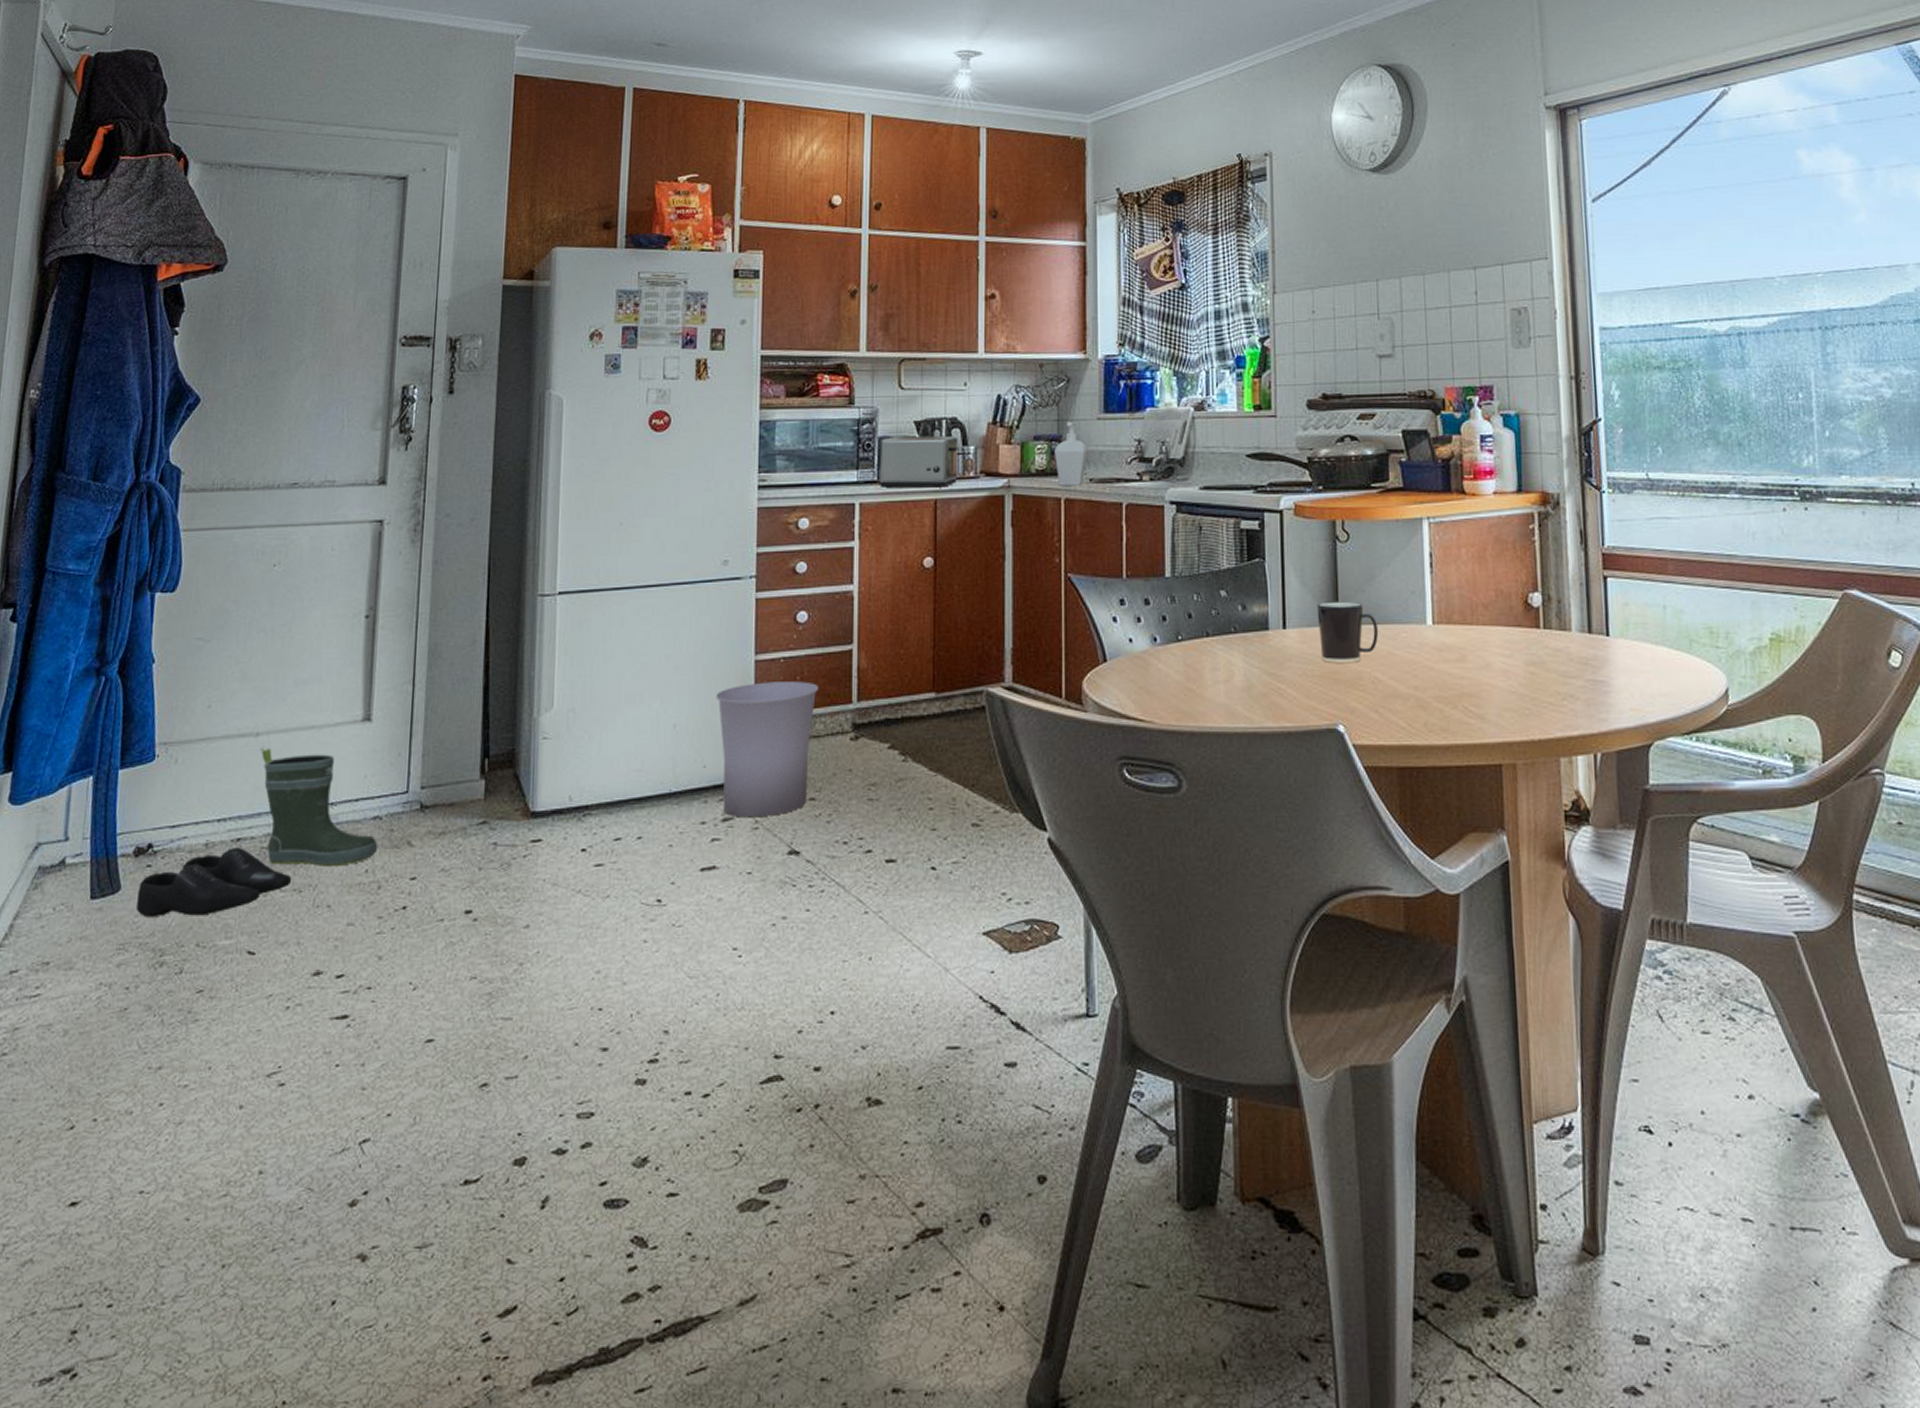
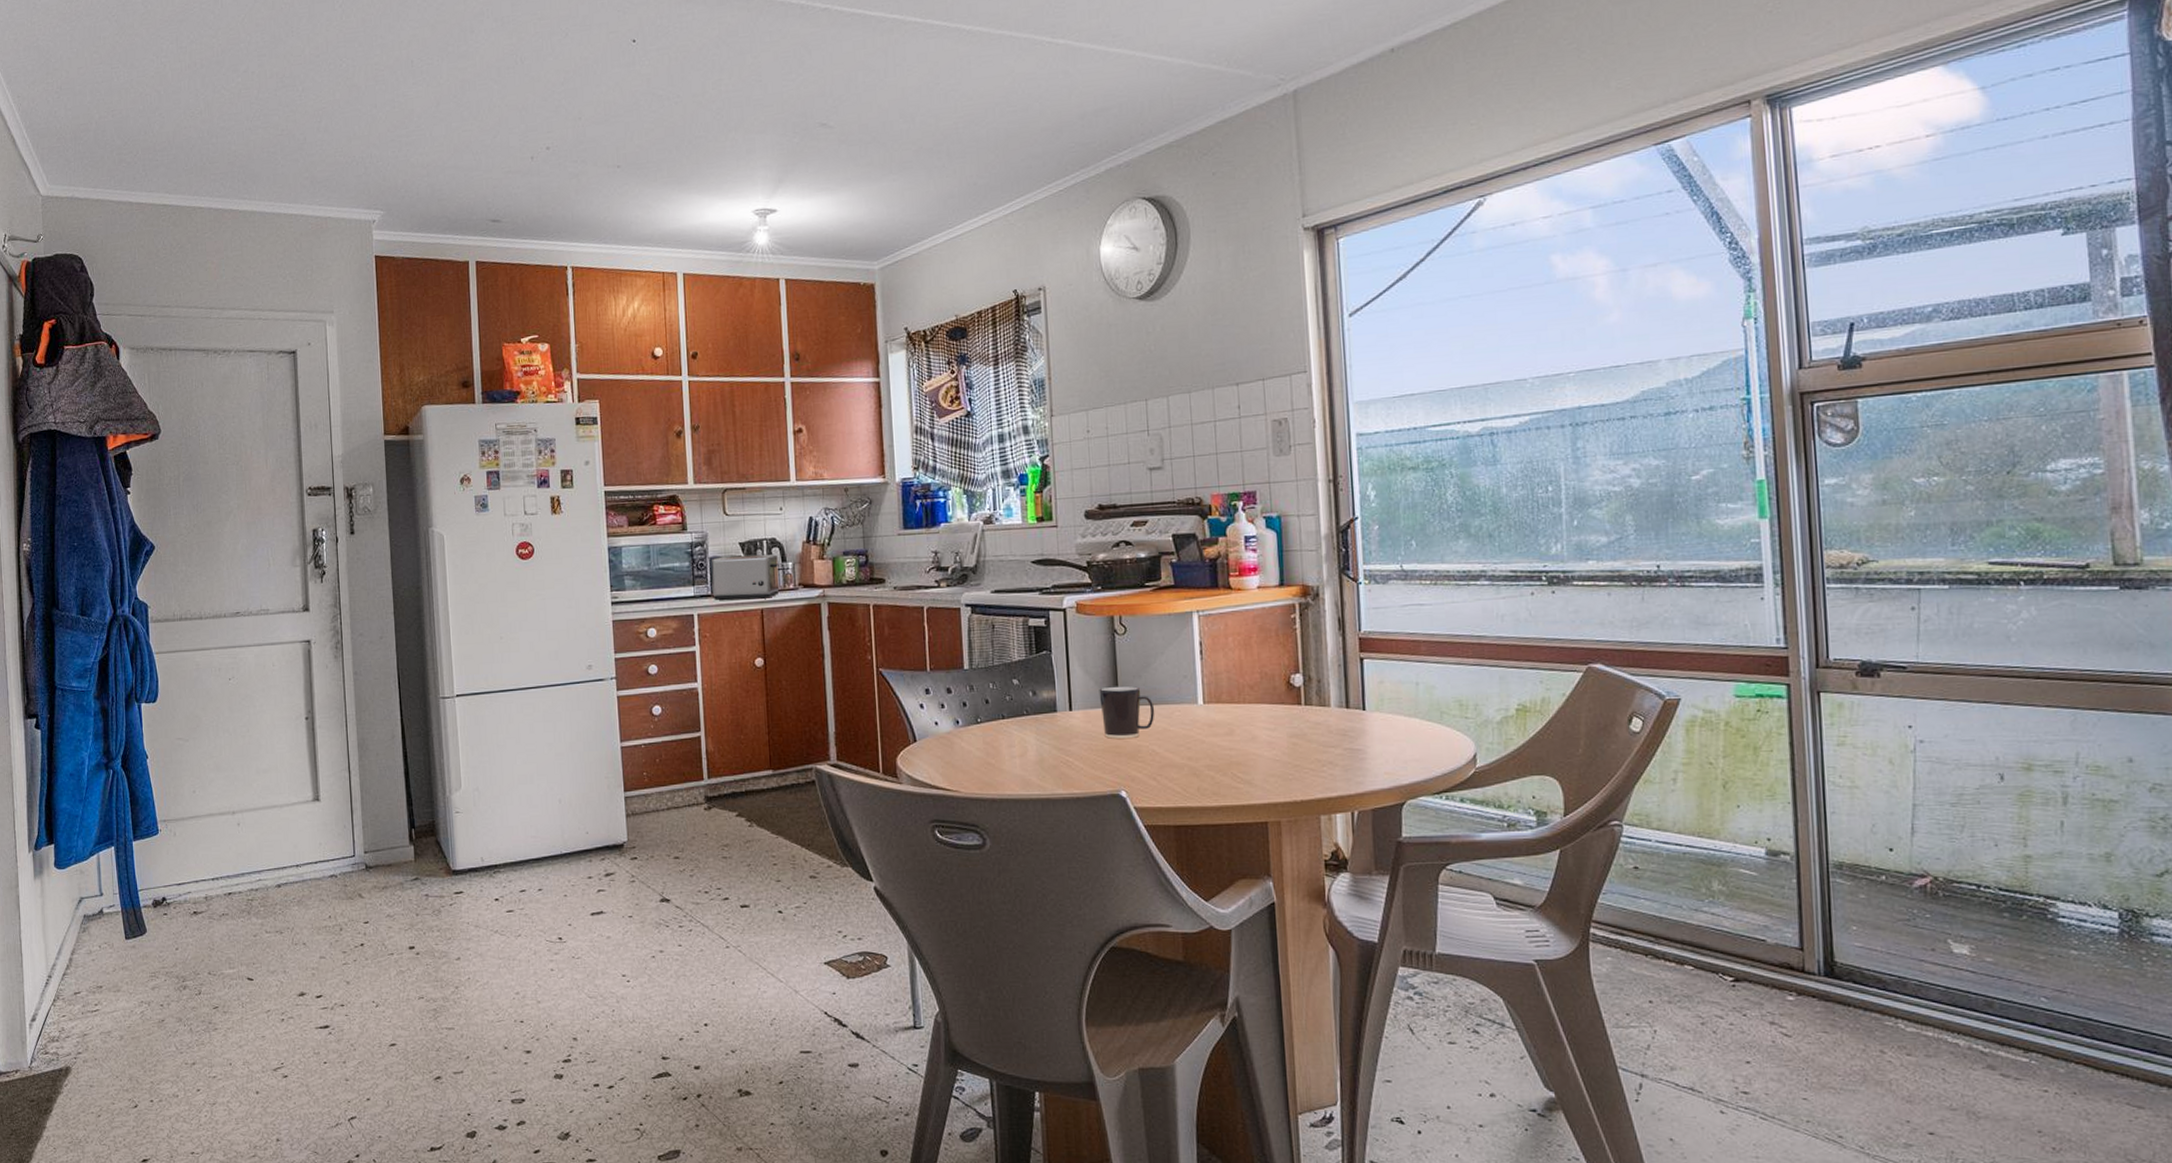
shoe: present [136,847,292,918] -> none [160,900,274,953]
boot: present [262,748,378,866] -> none [239,823,337,913]
waste bin: present [715,681,819,818] -> none [591,763,676,873]
soap bottle: present [1055,421,1088,486] -> none [862,537,891,594]

